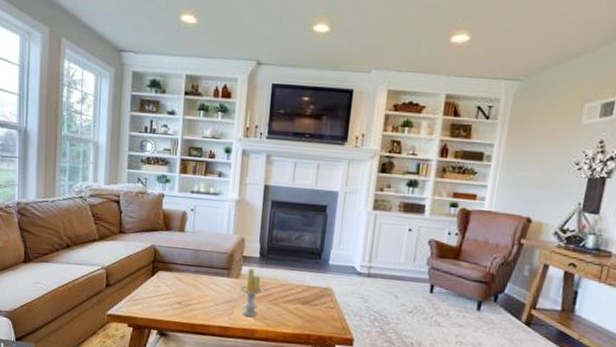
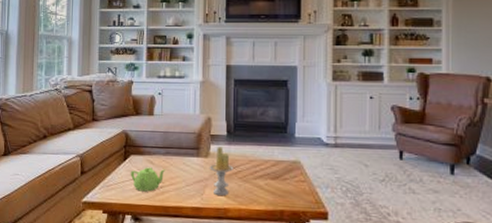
teapot: none [157,284,195,309] -> present [130,167,166,192]

